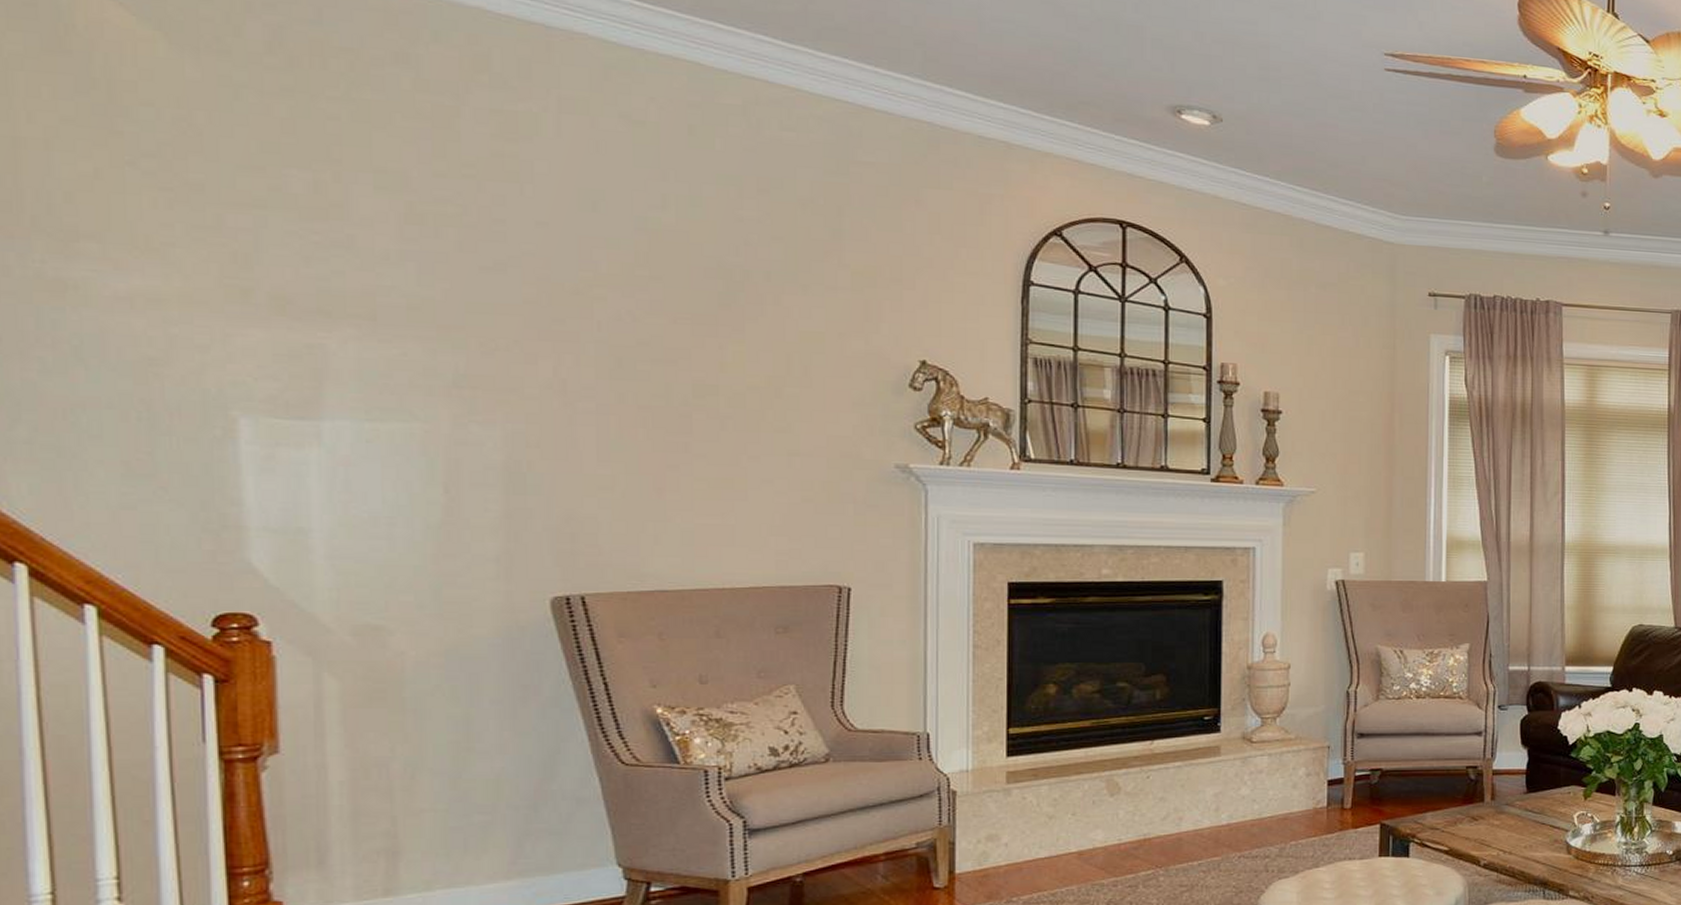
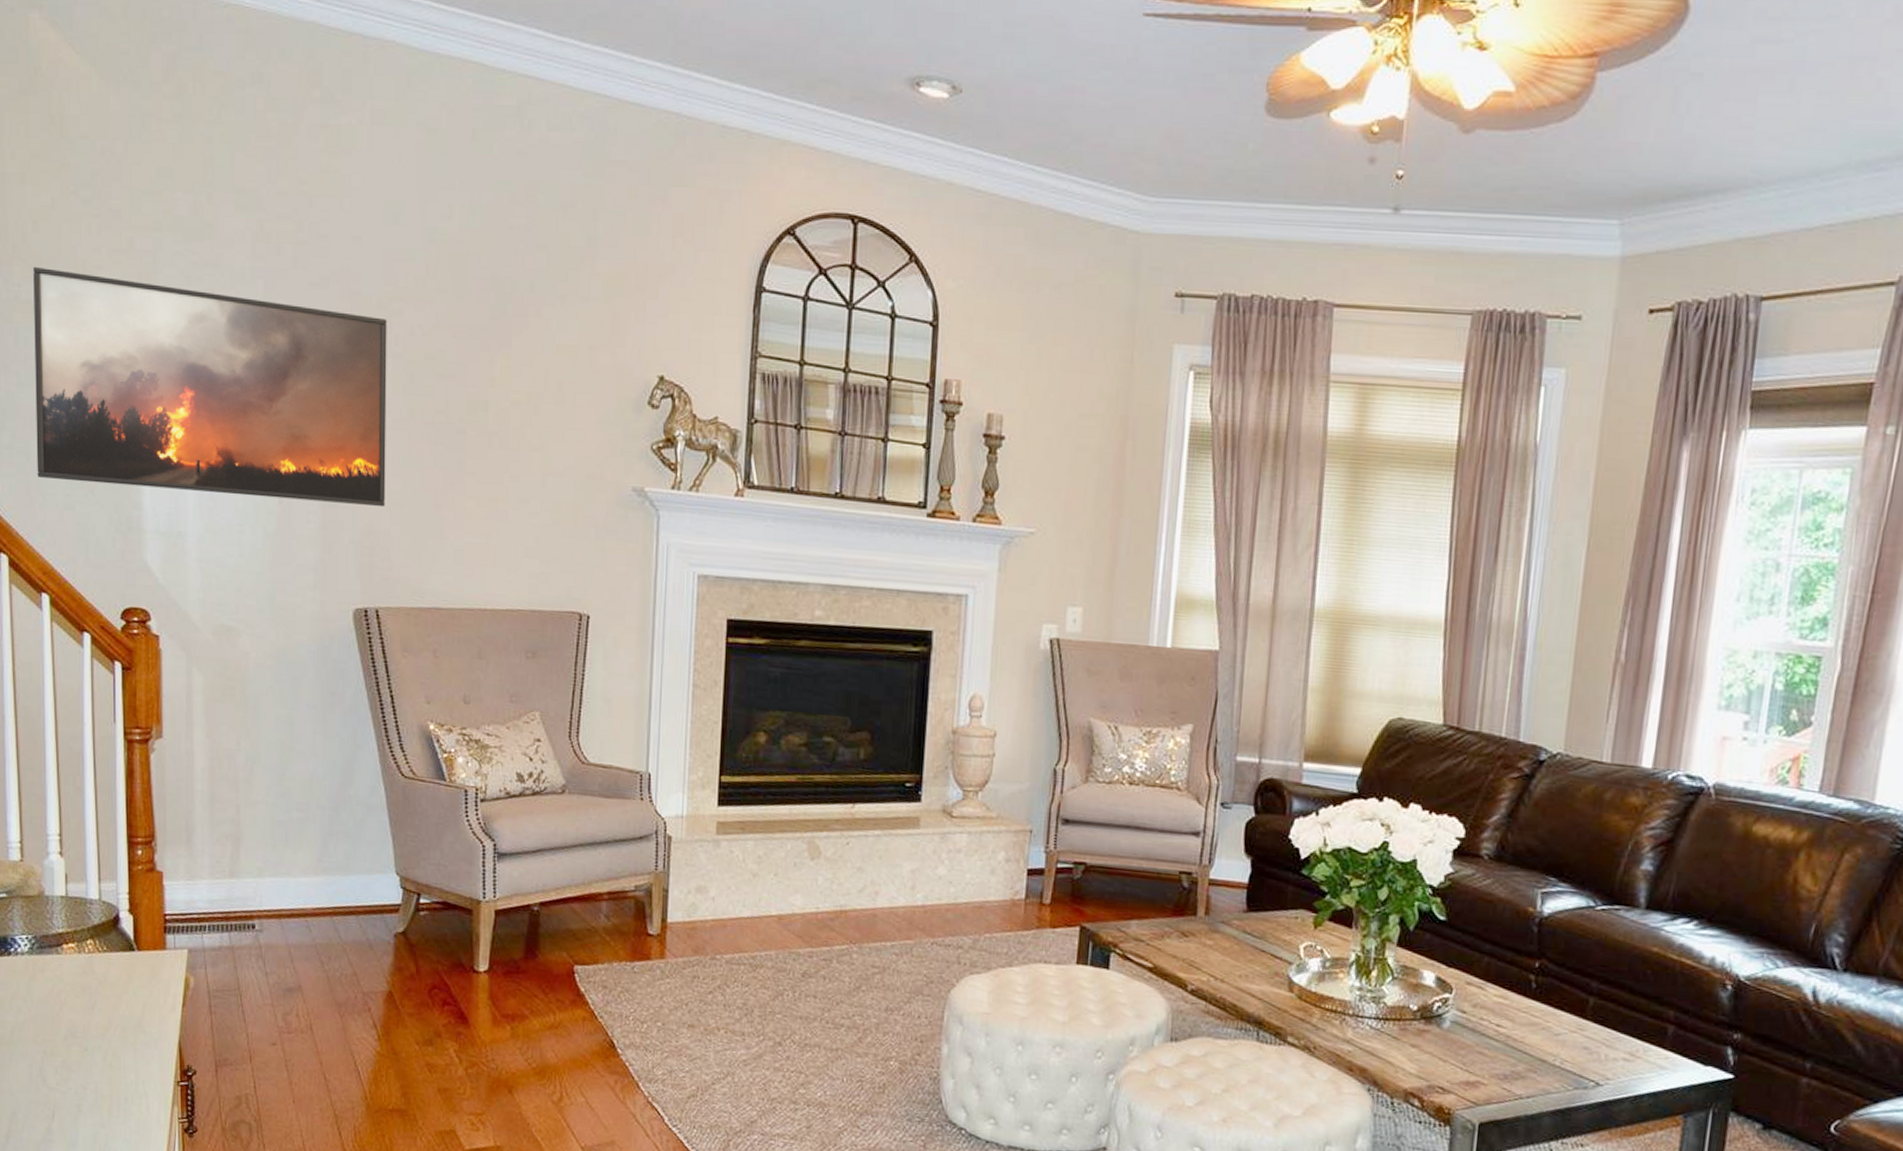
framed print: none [66,241,590,493] -> present [33,266,387,508]

